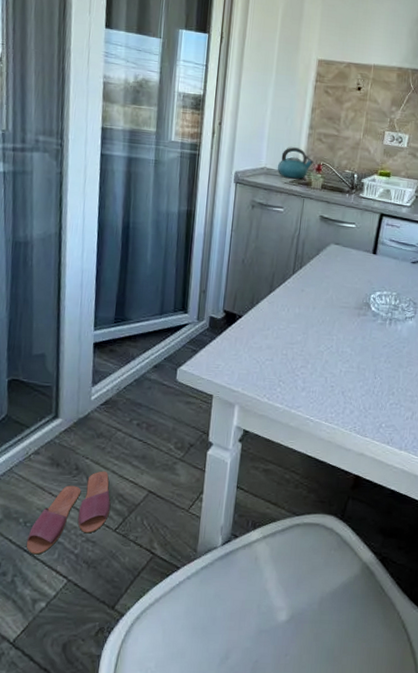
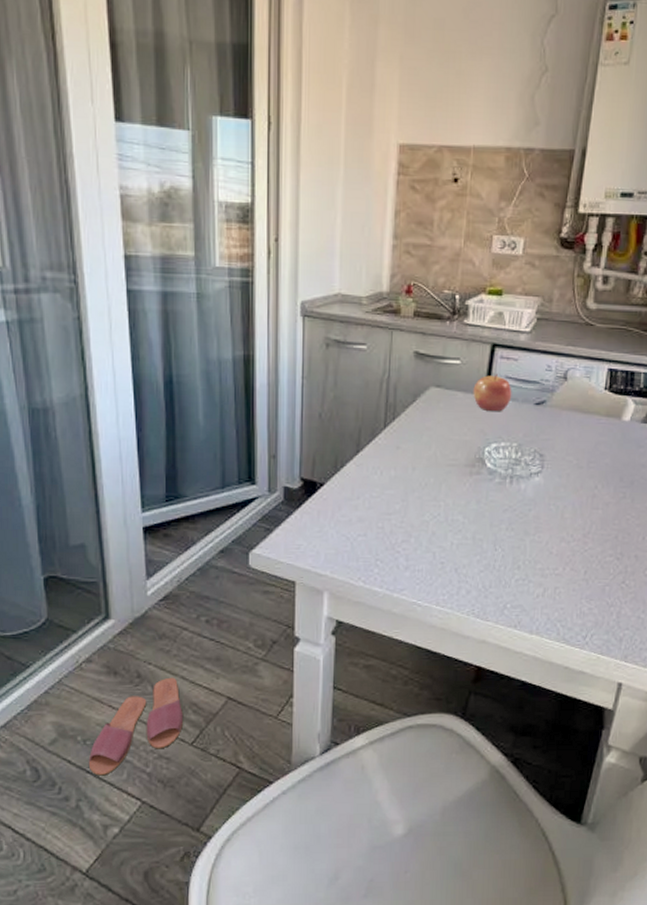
kettle: present [278,147,315,179] -> none [356,264,403,306]
apple: none [364,237,394,266] -> present [473,374,512,411]

